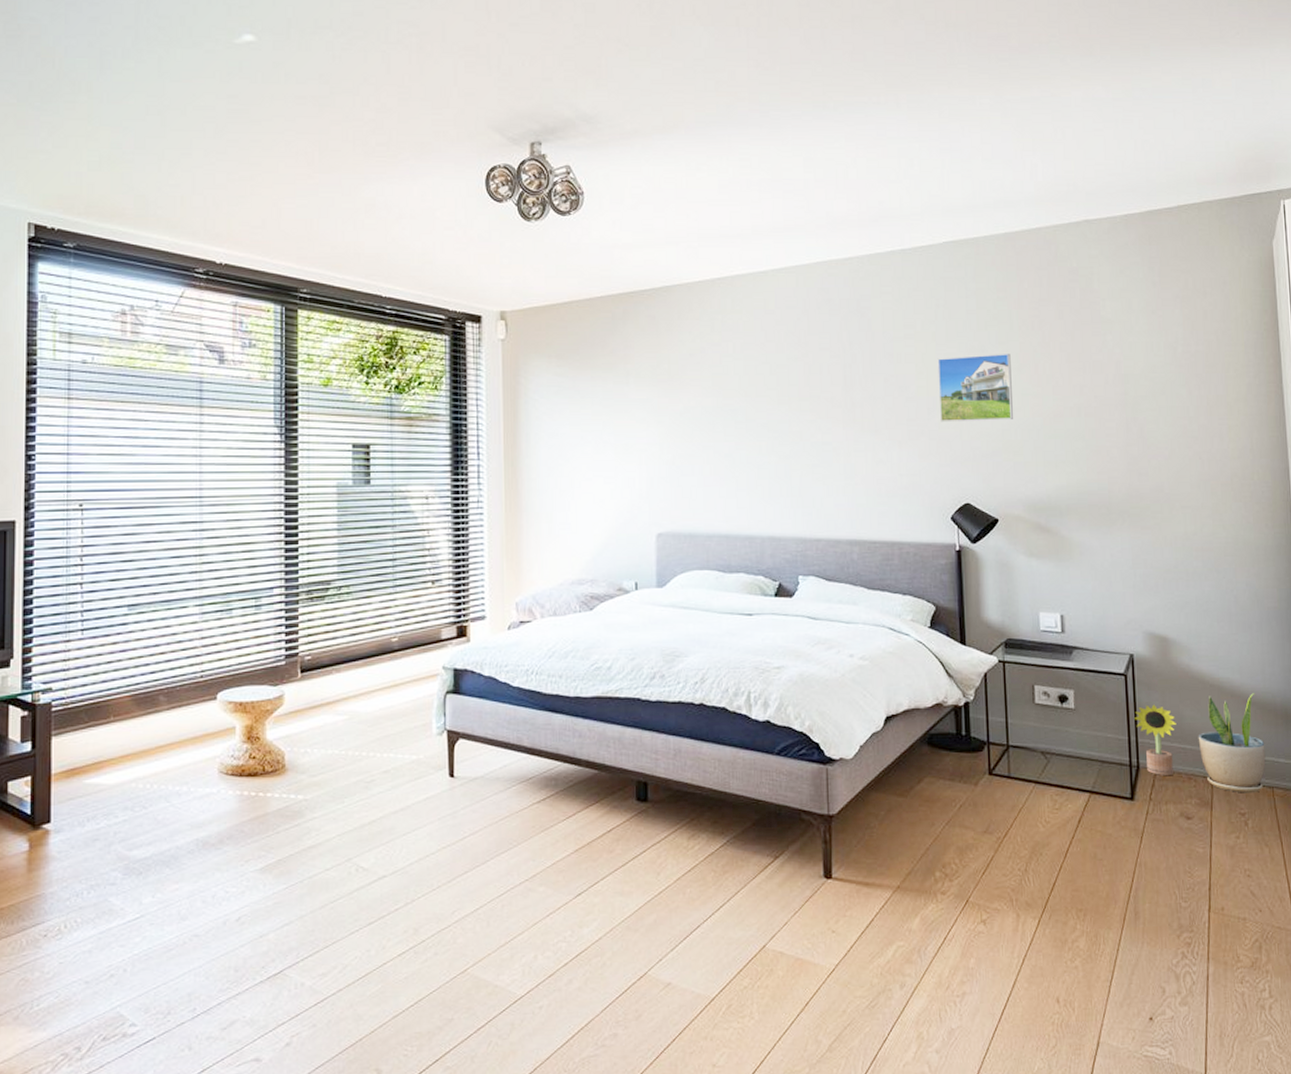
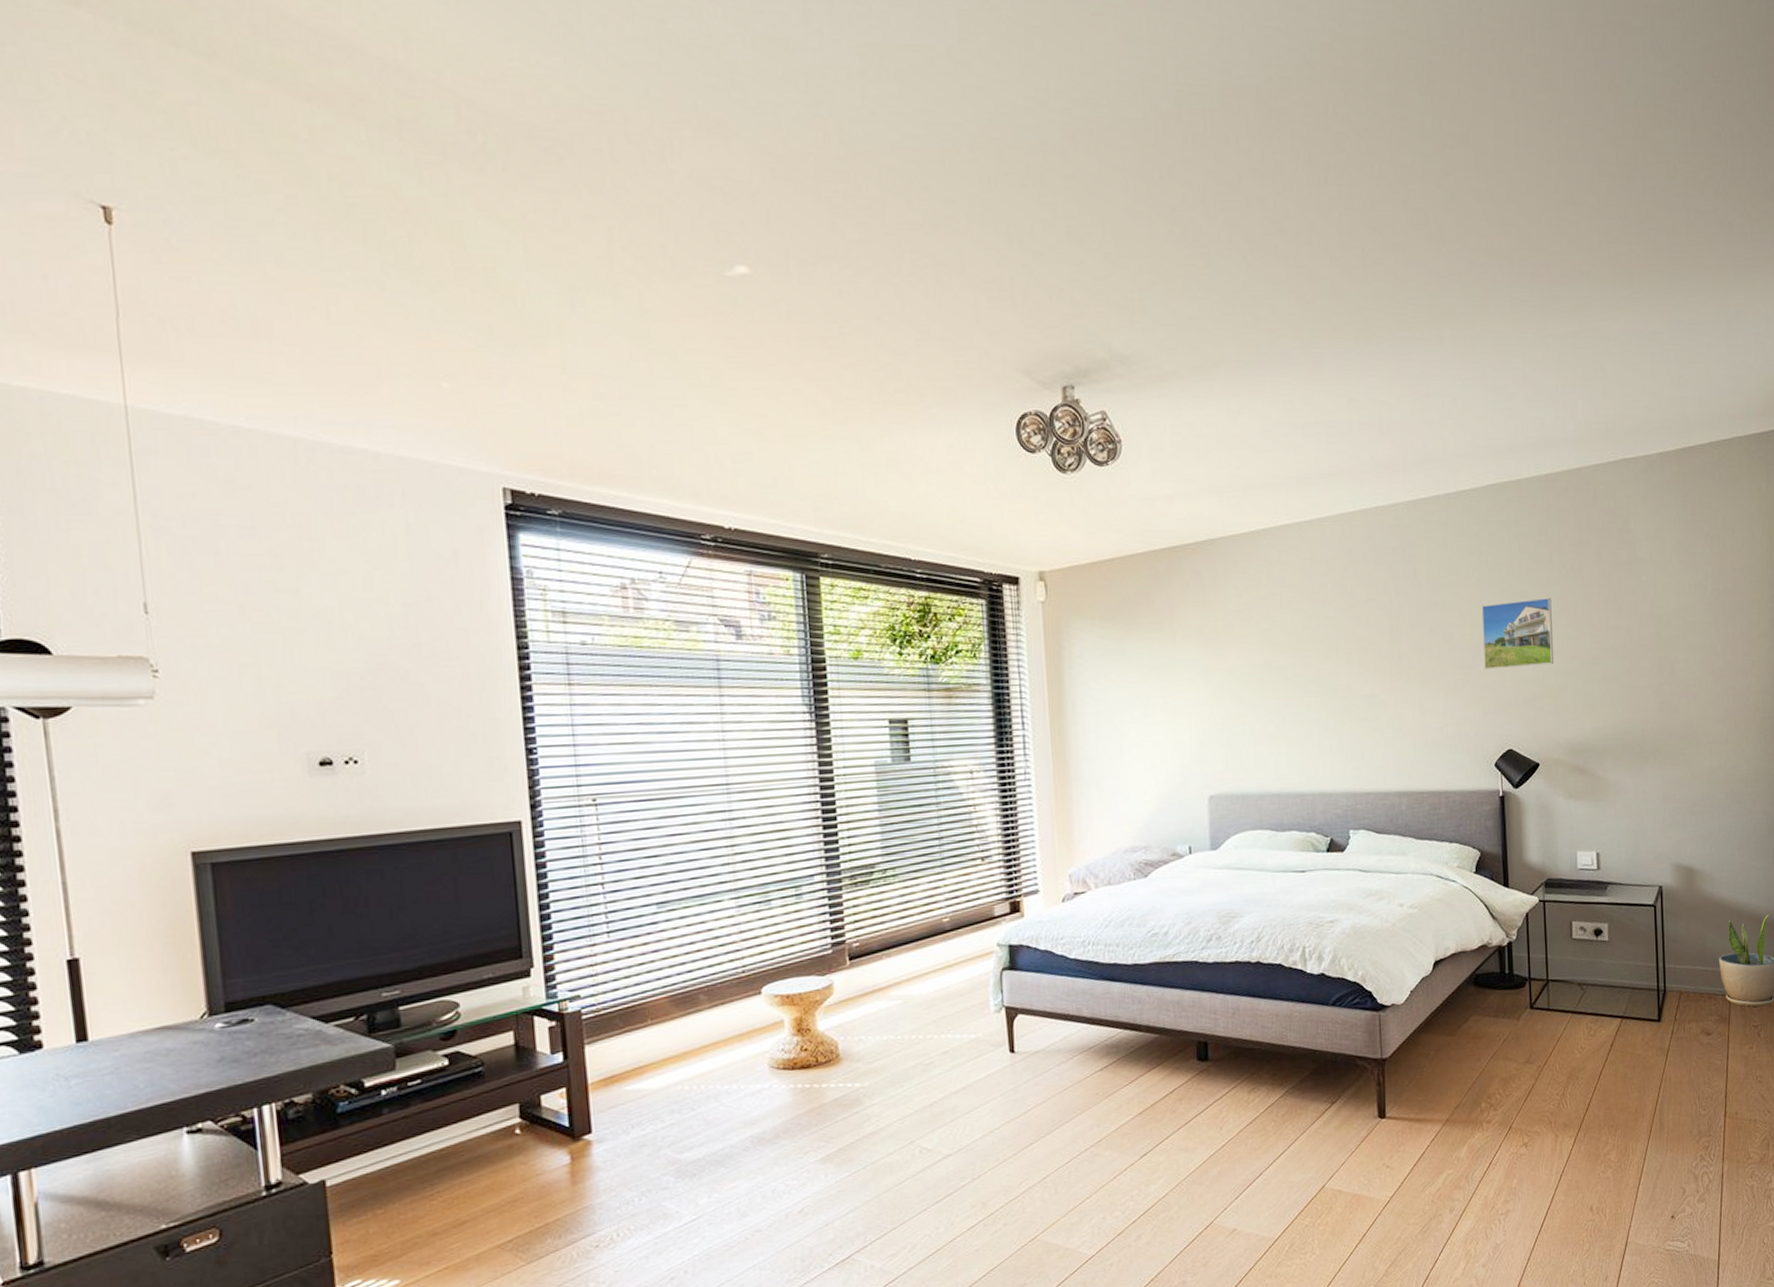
decorative plant: present [1133,704,1176,775] -> none [1661,931,1700,997]

